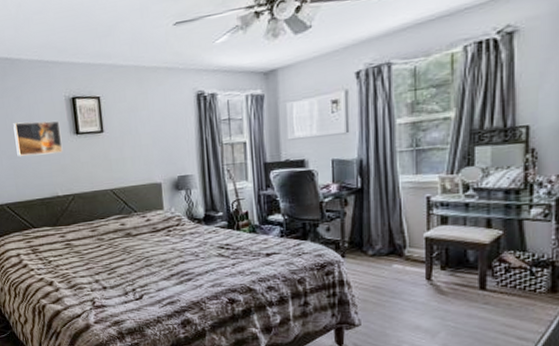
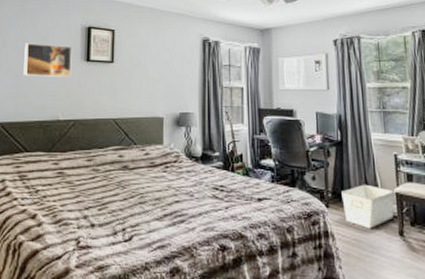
storage bin: none [360,231,424,276] -> present [341,184,395,229]

